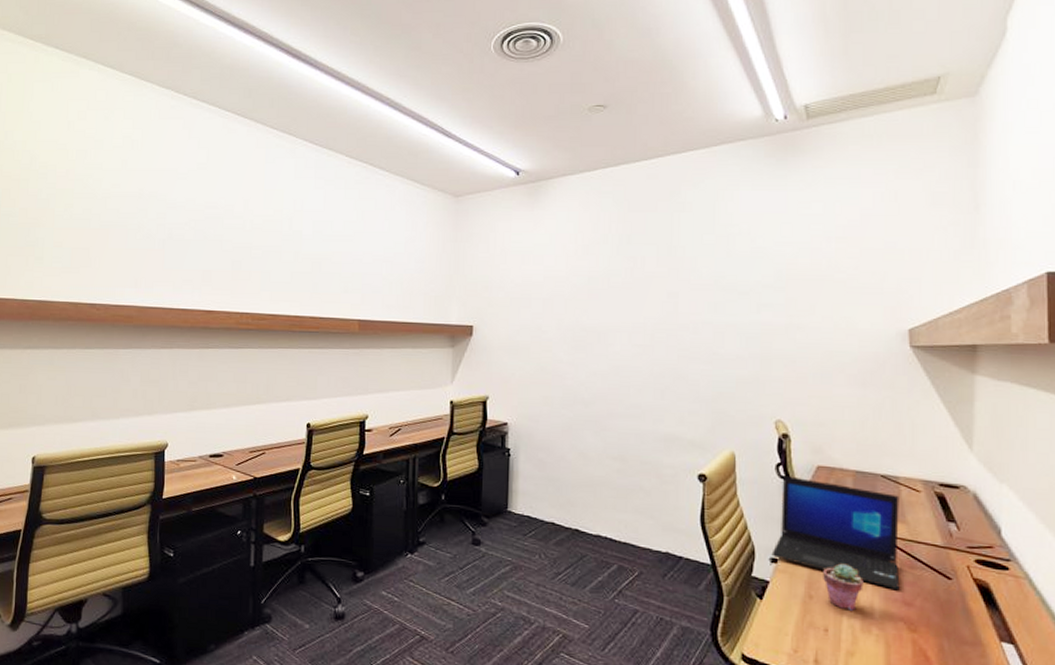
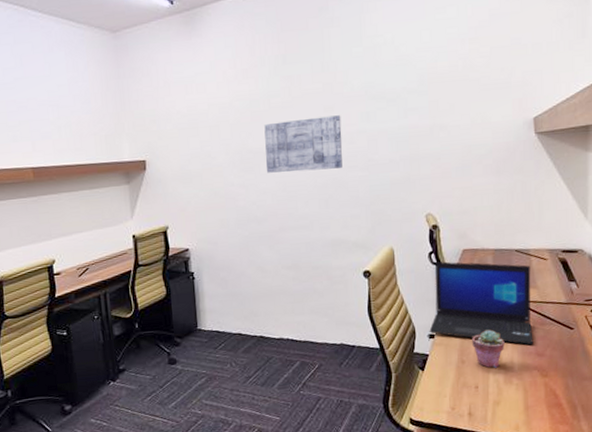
wall art: none [600,302,686,358] -> present [264,115,343,173]

